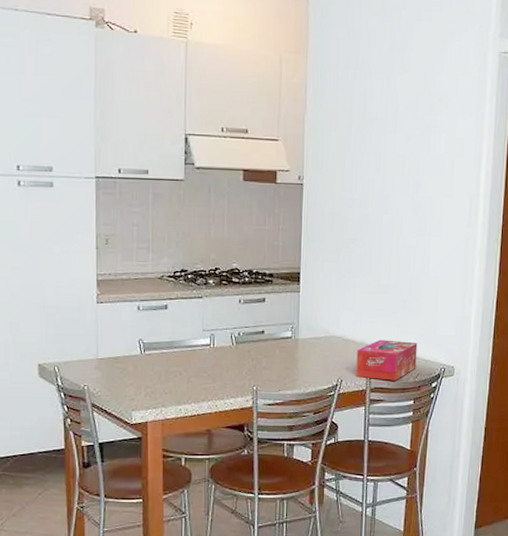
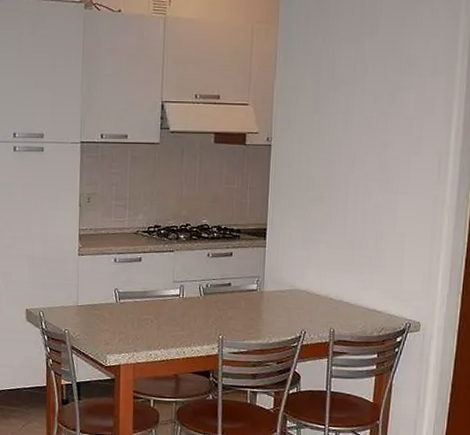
tissue box: present [356,339,418,381] -> none [319,293,383,335]

